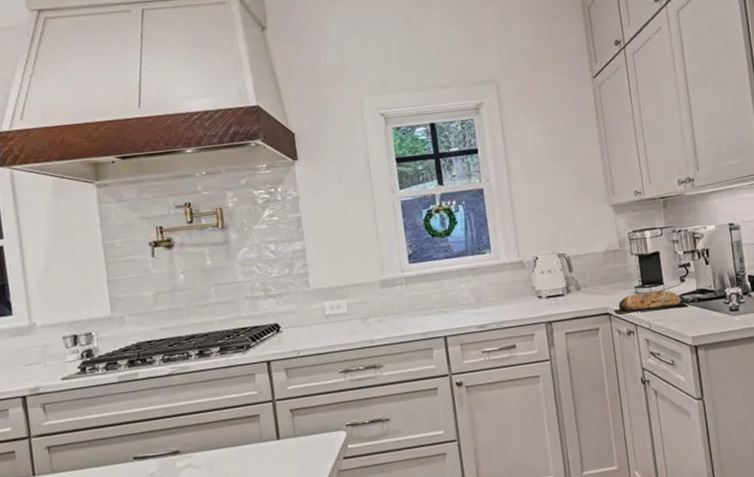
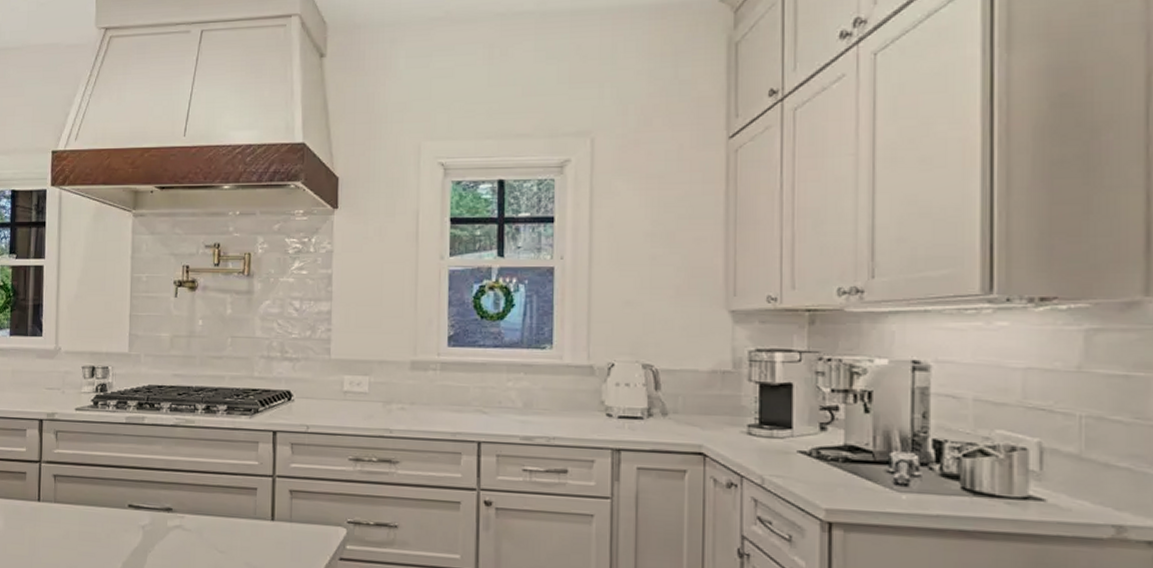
bread loaf: present [613,289,688,315] -> none [710,434,827,466]

